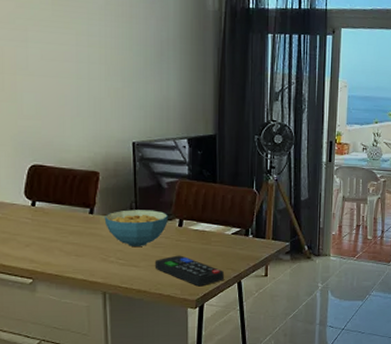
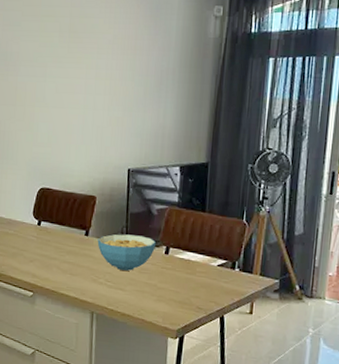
remote control: present [154,255,224,287] -> none [139,282,207,317]

